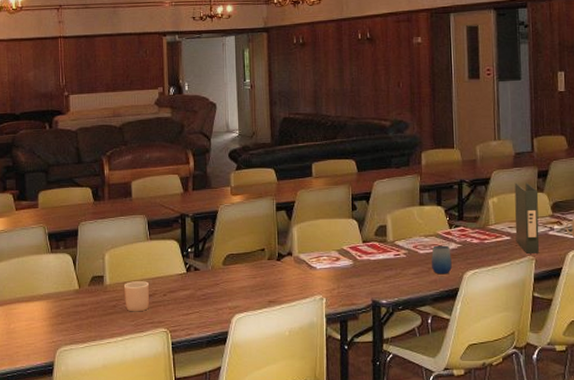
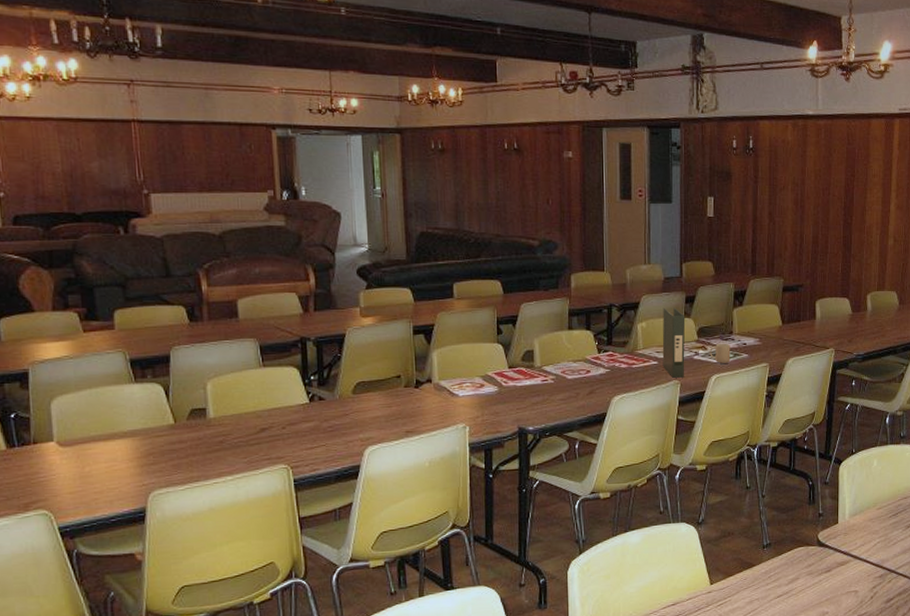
mug: present [123,281,150,312] -> none [232,413,266,448]
cup: present [431,245,452,275] -> none [579,370,600,400]

